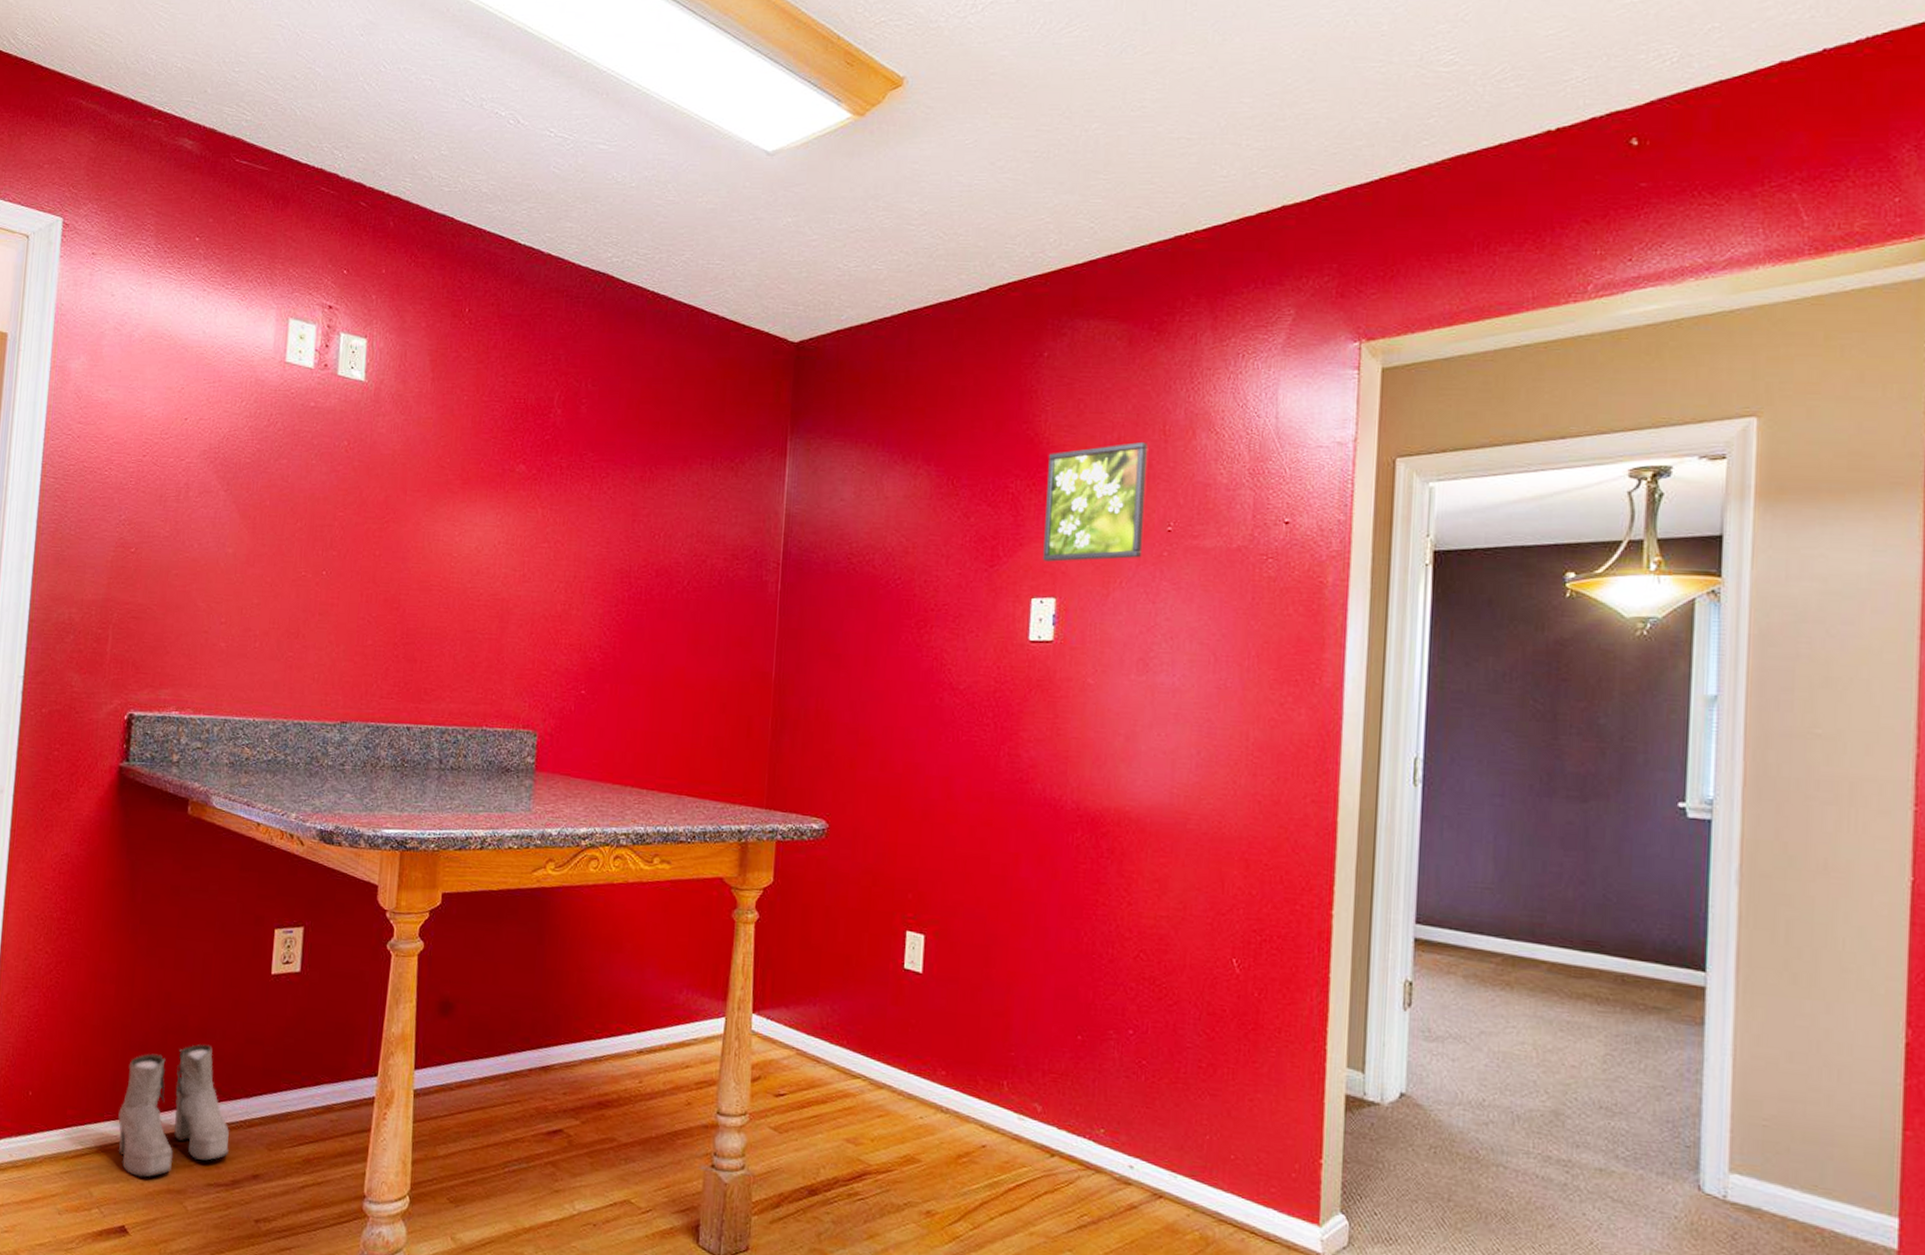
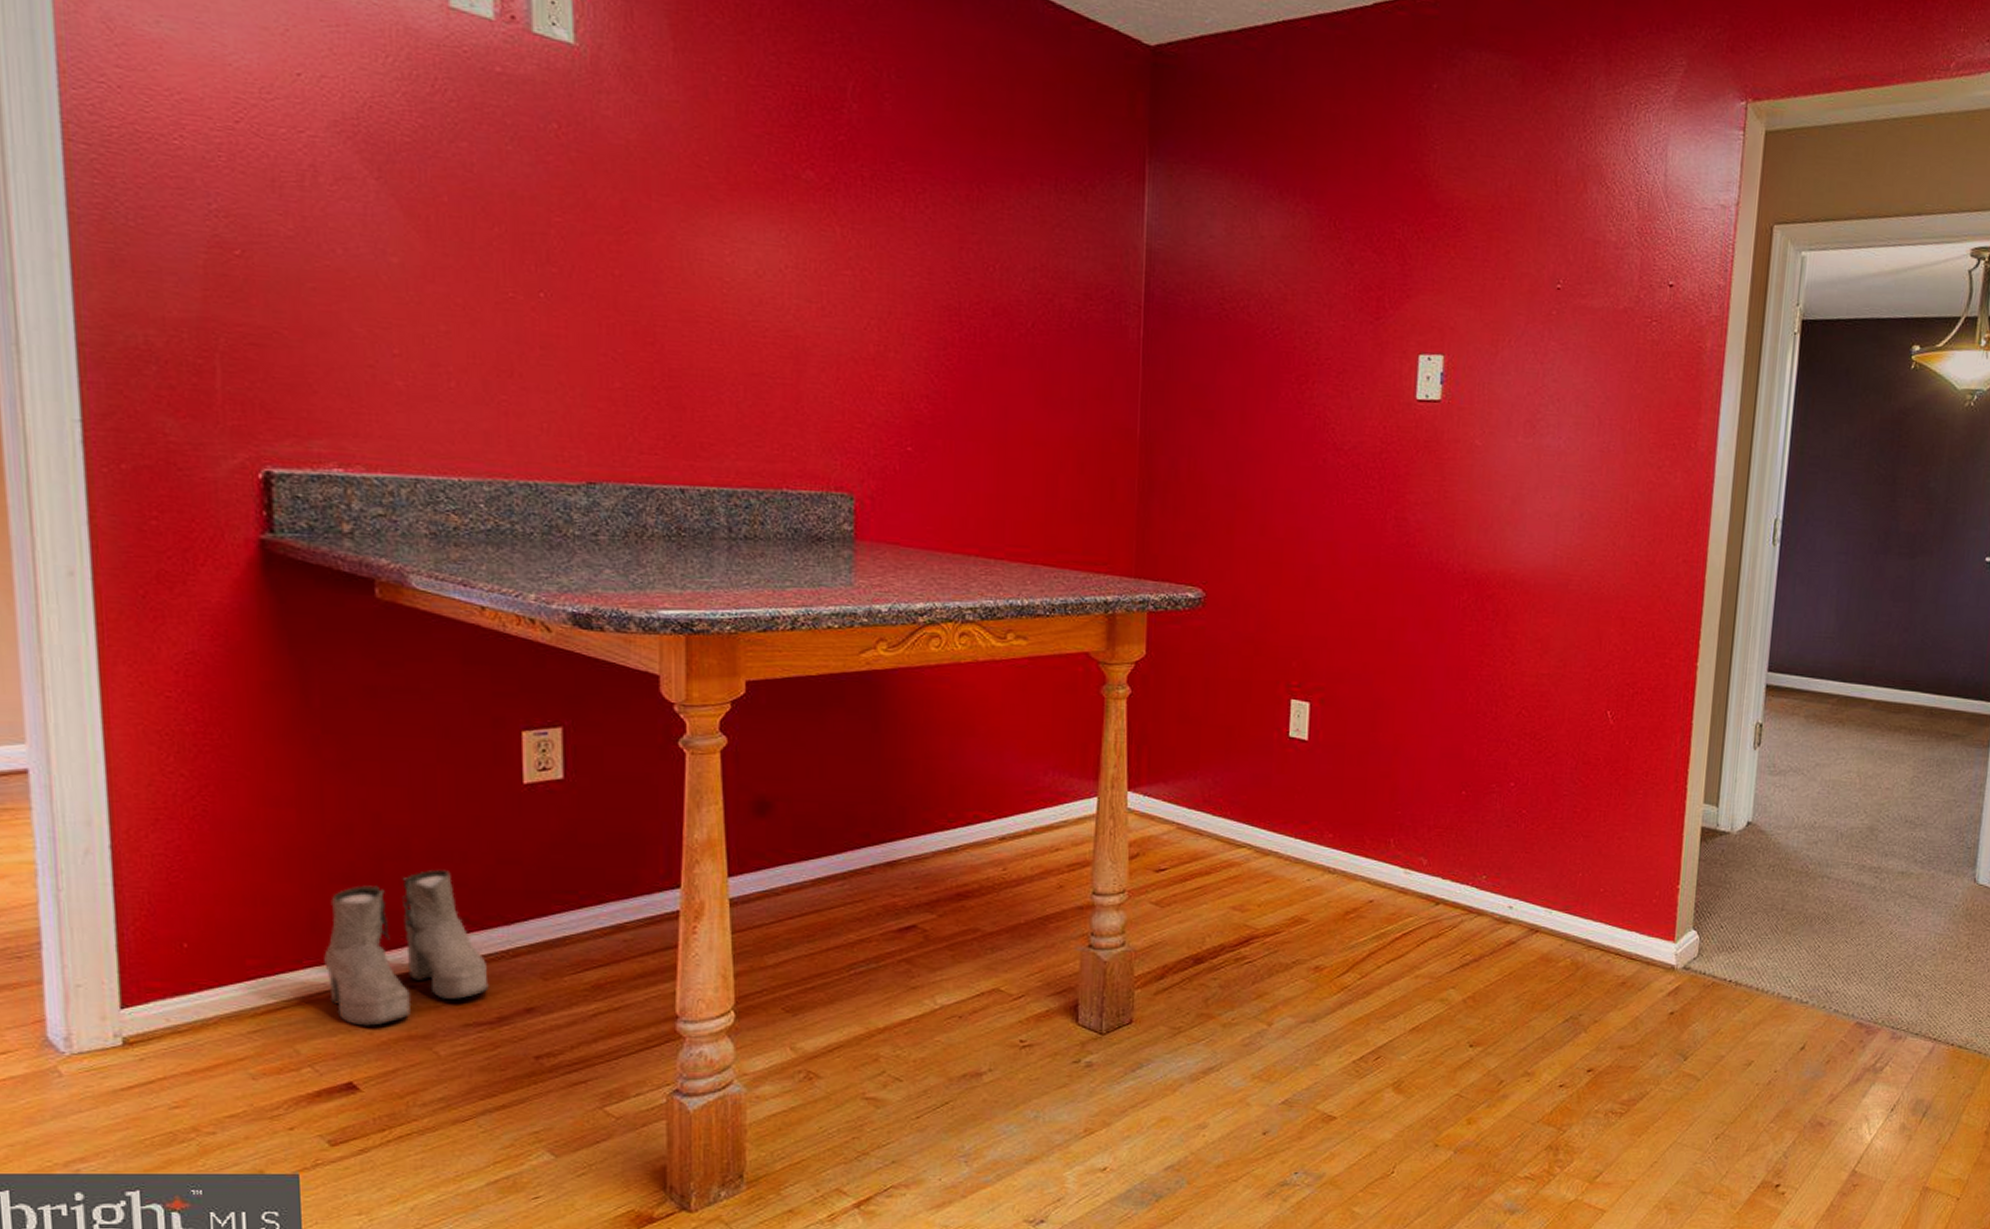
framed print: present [1043,441,1147,562] -> none [1431,191,1539,317]

